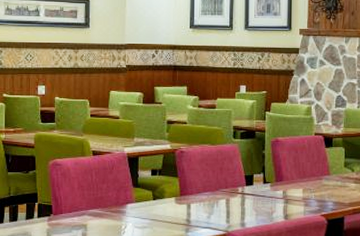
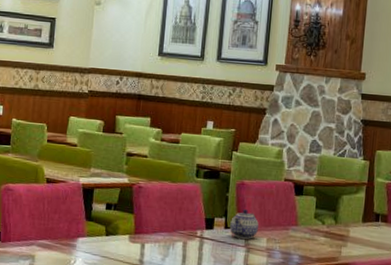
teapot: none [268,164,294,191] -> present [230,209,259,239]

